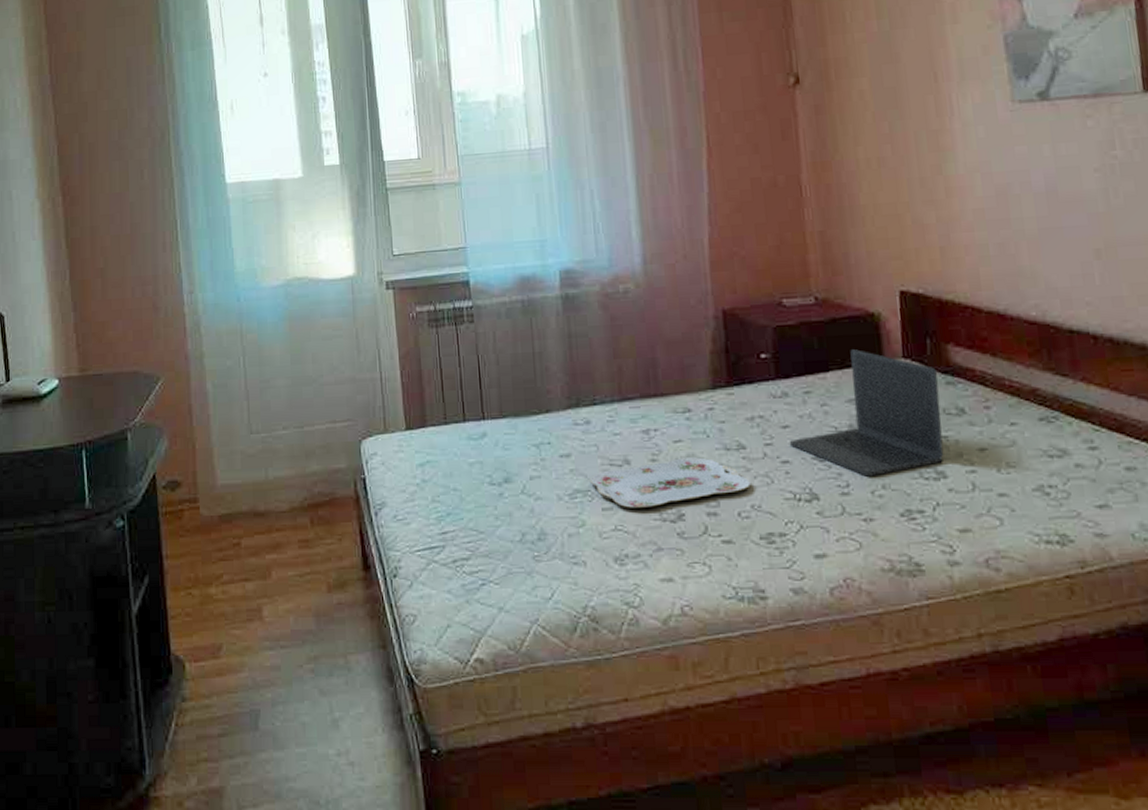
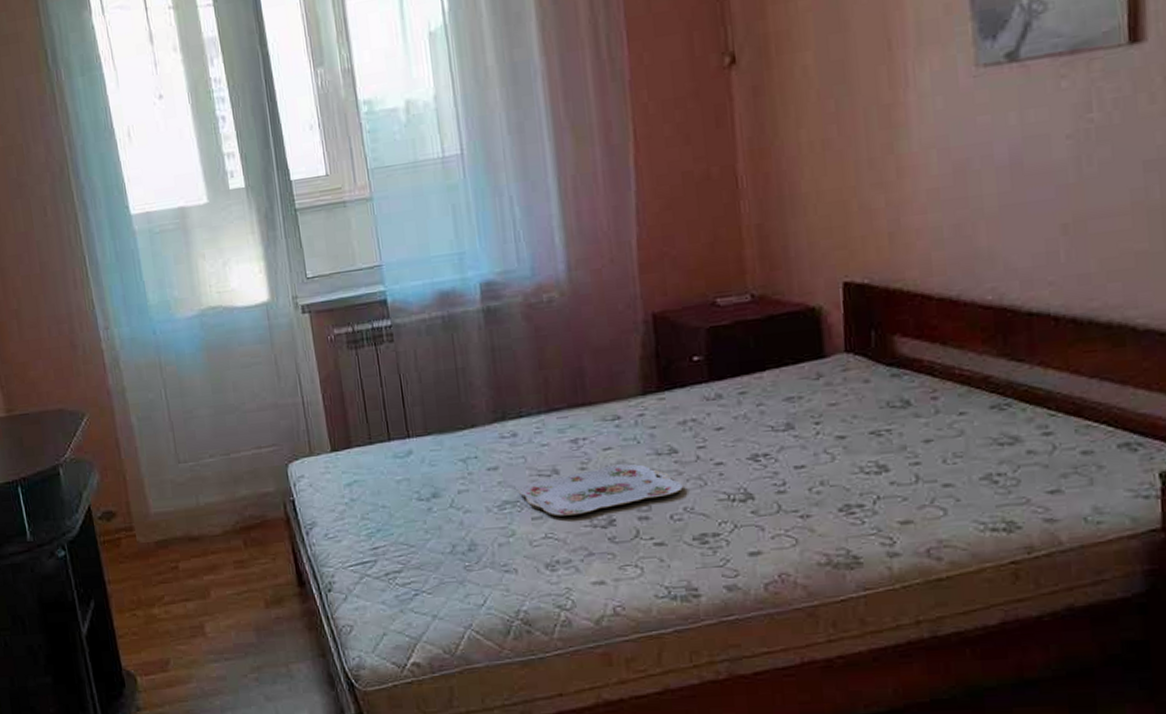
laptop: present [789,349,944,477] -> none [723,346,887,474]

